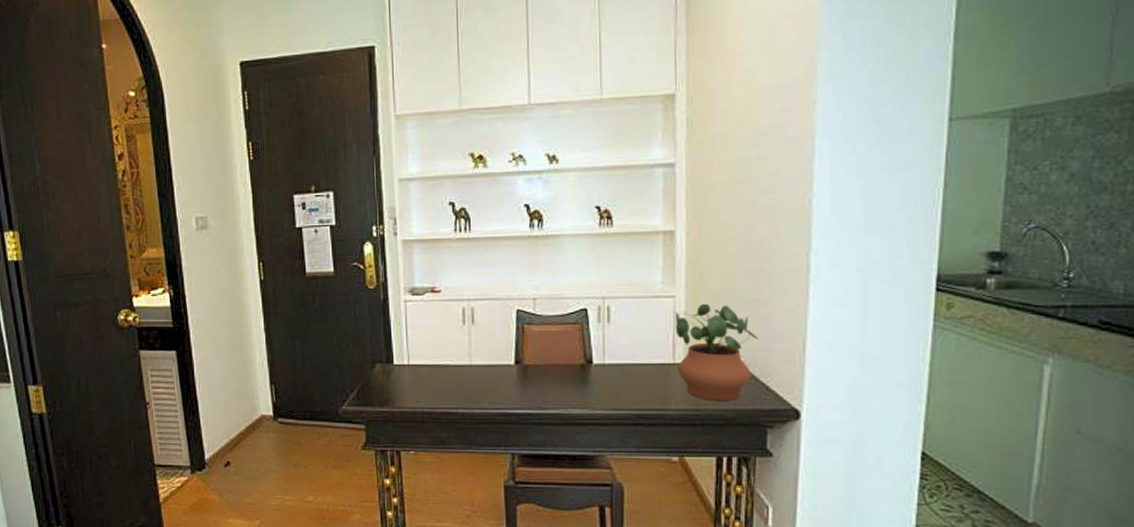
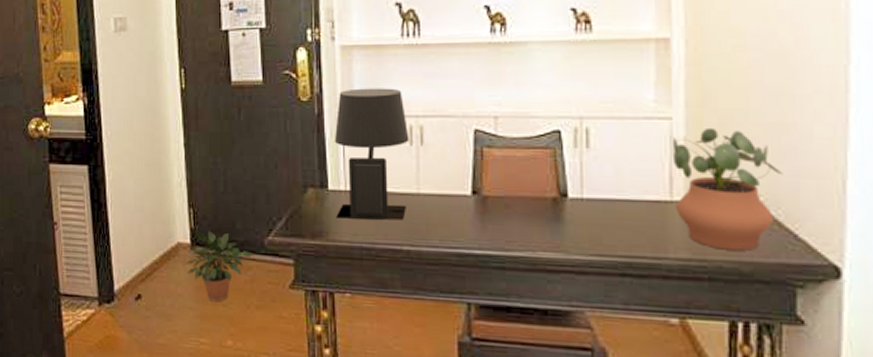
potted plant: none [267,403,330,464] -> present [183,230,254,302]
table lamp: none [398,276,463,388] -> present [334,88,410,221]

